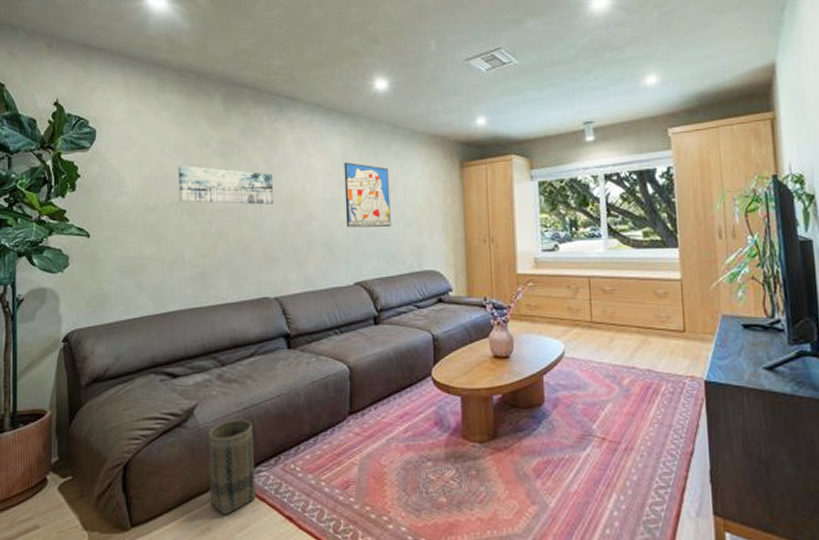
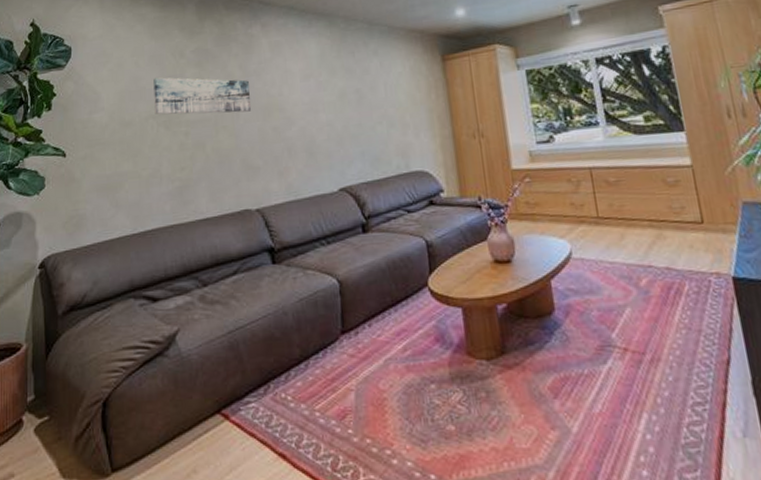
basket: present [209,419,257,515] -> none [192,344,246,455]
wall art: present [344,162,391,228] -> none [321,63,374,131]

